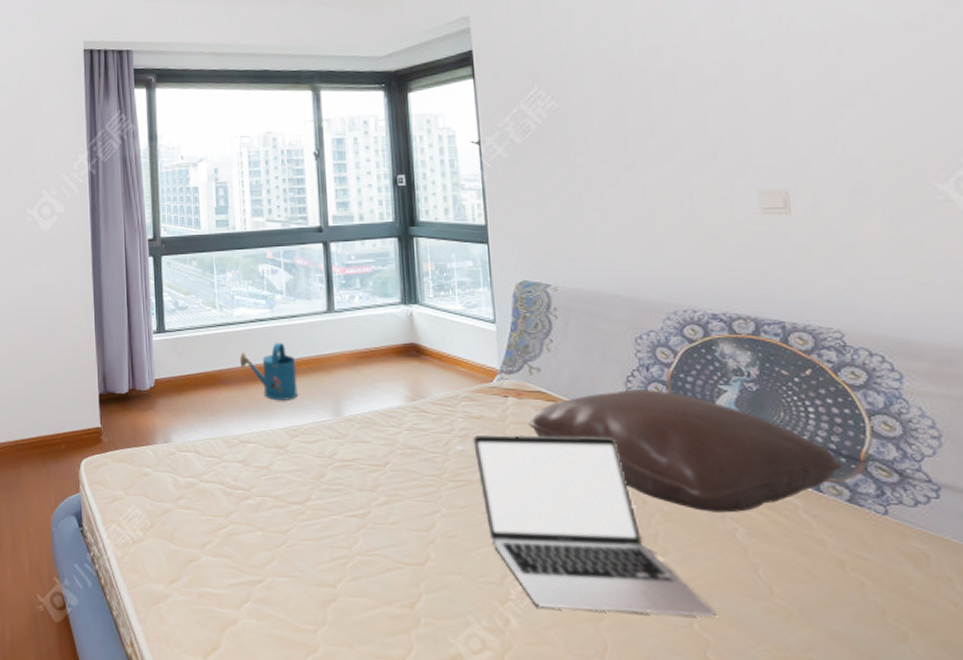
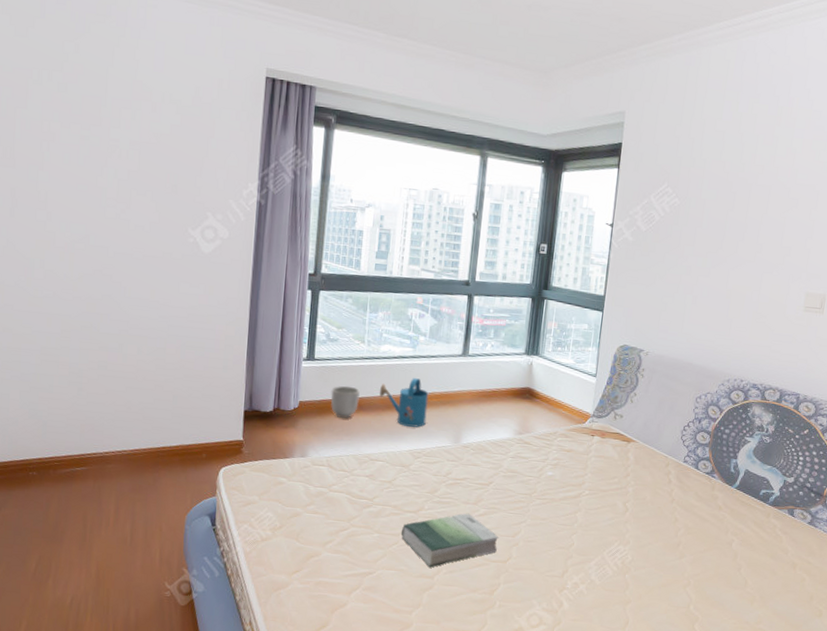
planter: none [187,358,219,396] -> present [330,385,360,419]
book: none [288,502,410,574] -> present [401,513,499,568]
laptop: present [473,434,716,617] -> none [559,464,707,601]
pillow: present [528,389,843,513] -> none [605,436,812,529]

